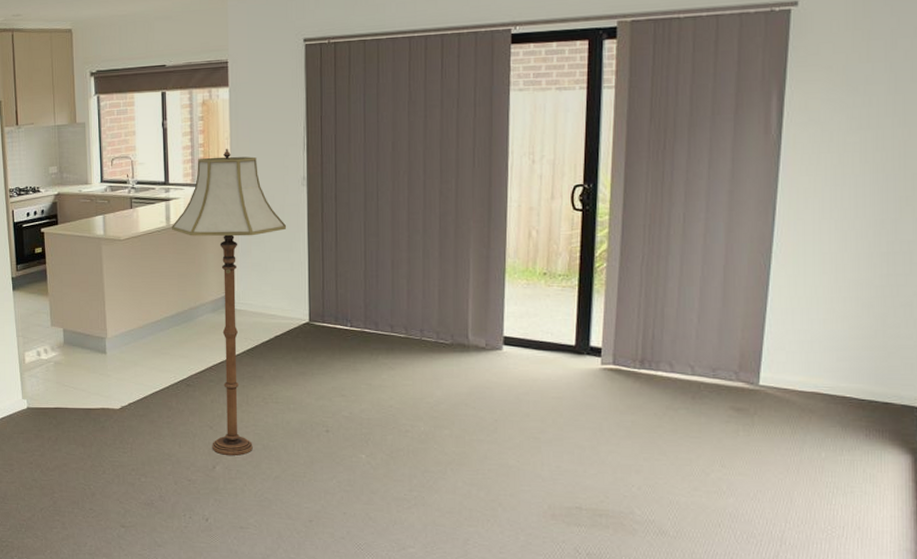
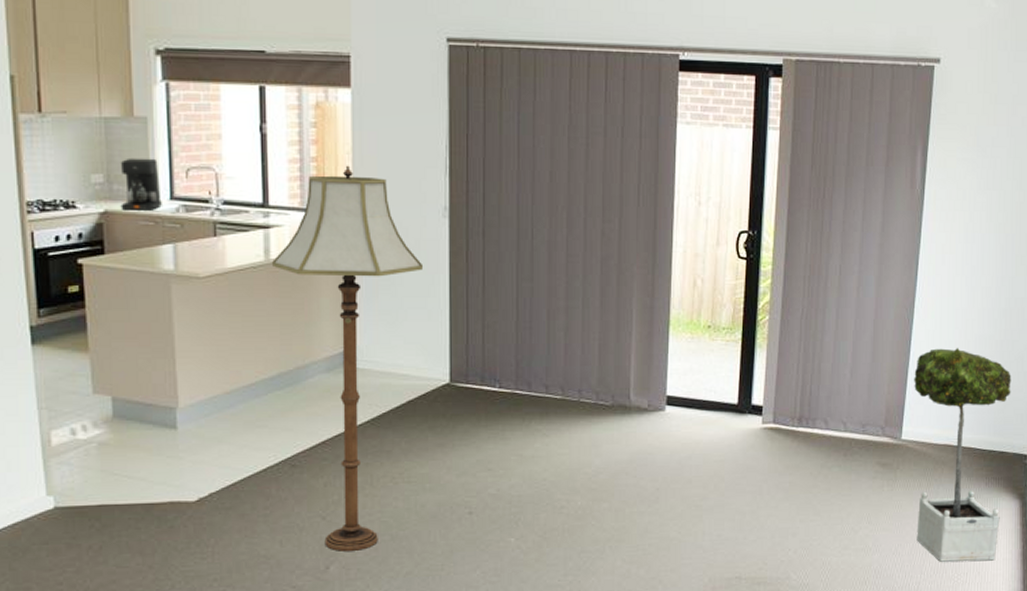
coffee maker: none [67,152,95,192] -> present [120,158,162,210]
potted tree: none [773,294,897,517] -> present [914,348,1011,562]

